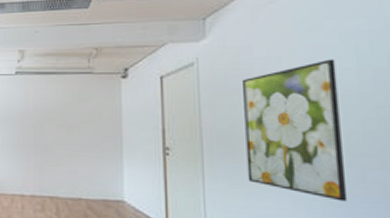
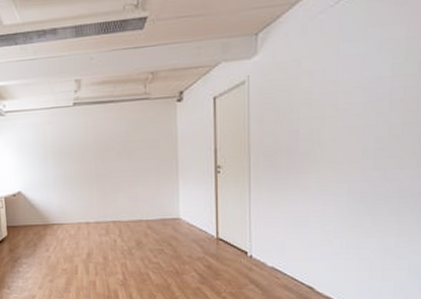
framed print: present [243,59,348,202] -> none [288,68,373,200]

